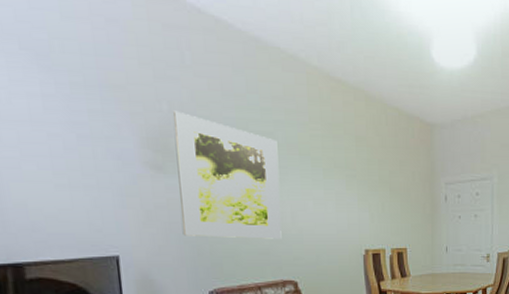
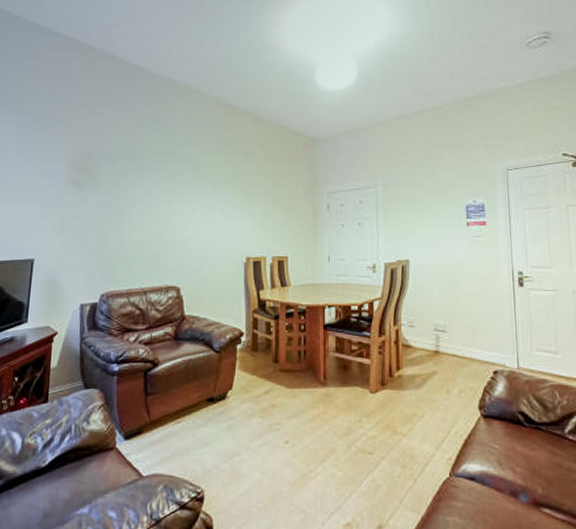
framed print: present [173,110,282,239] -> none [87,138,175,246]

